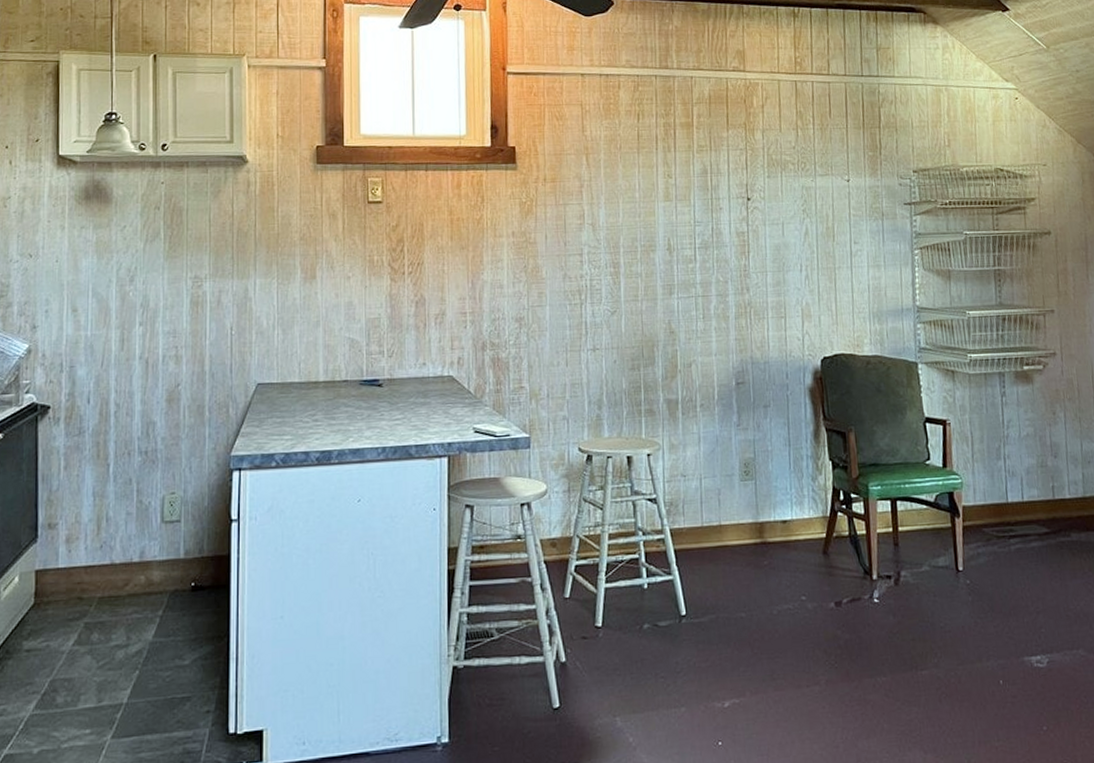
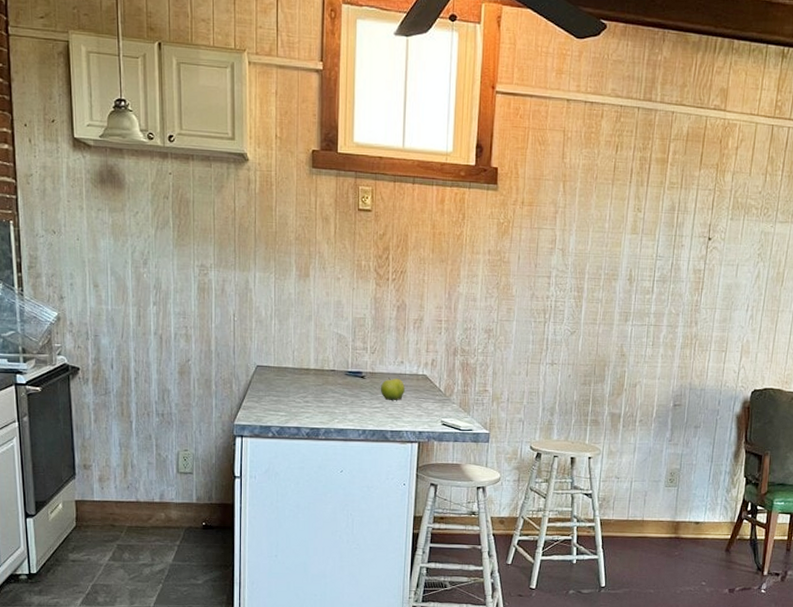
fruit: none [400,383,429,409] -> present [380,378,405,400]

